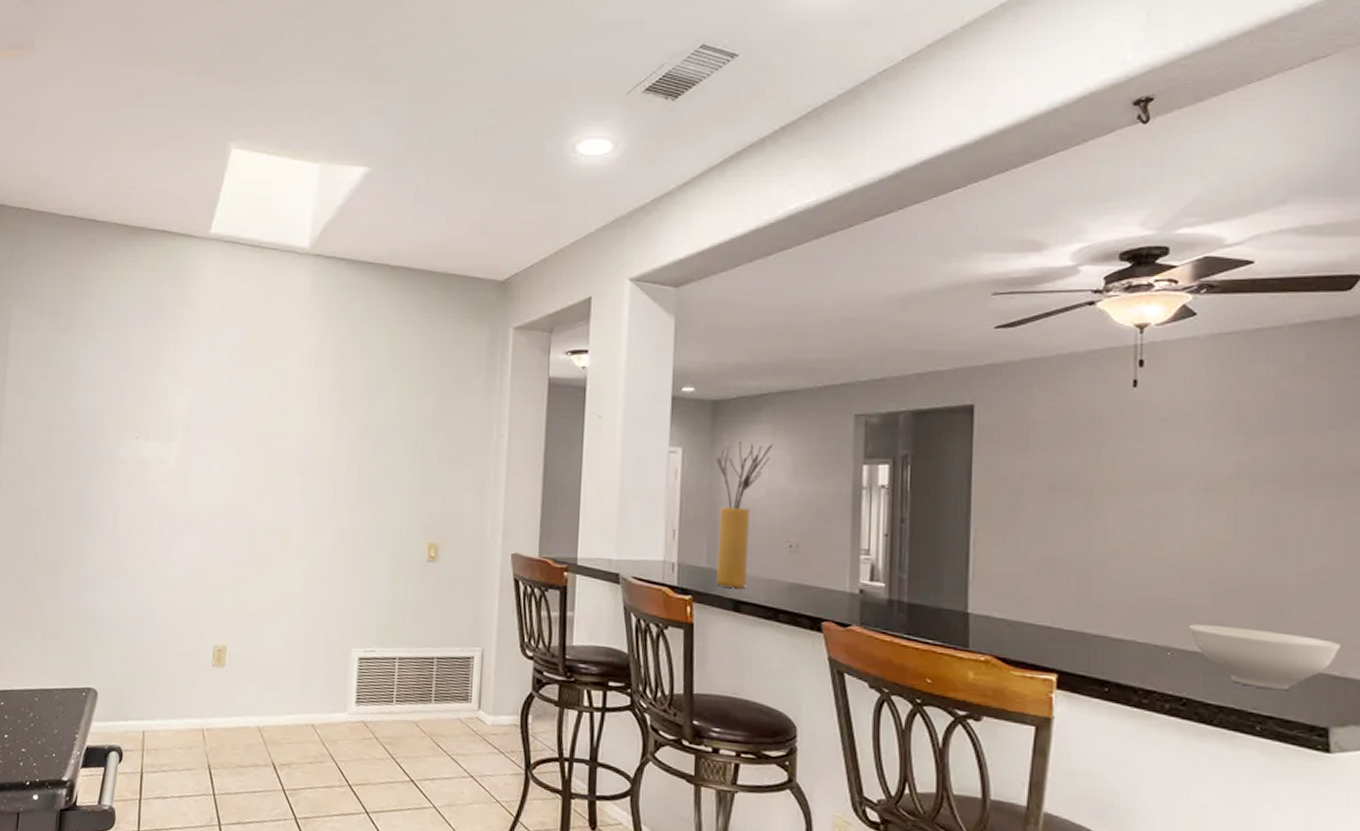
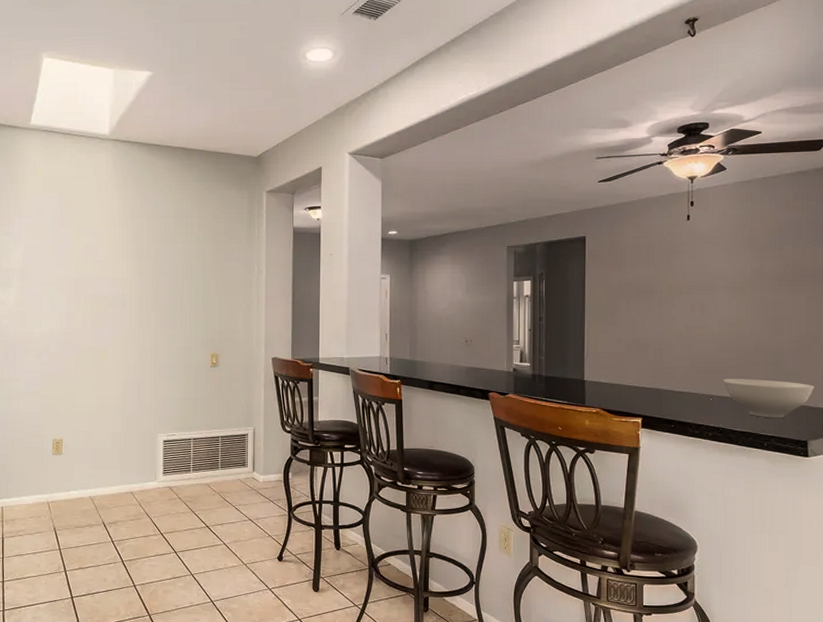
vase: present [716,441,774,589] -> none [414,269,453,374]

